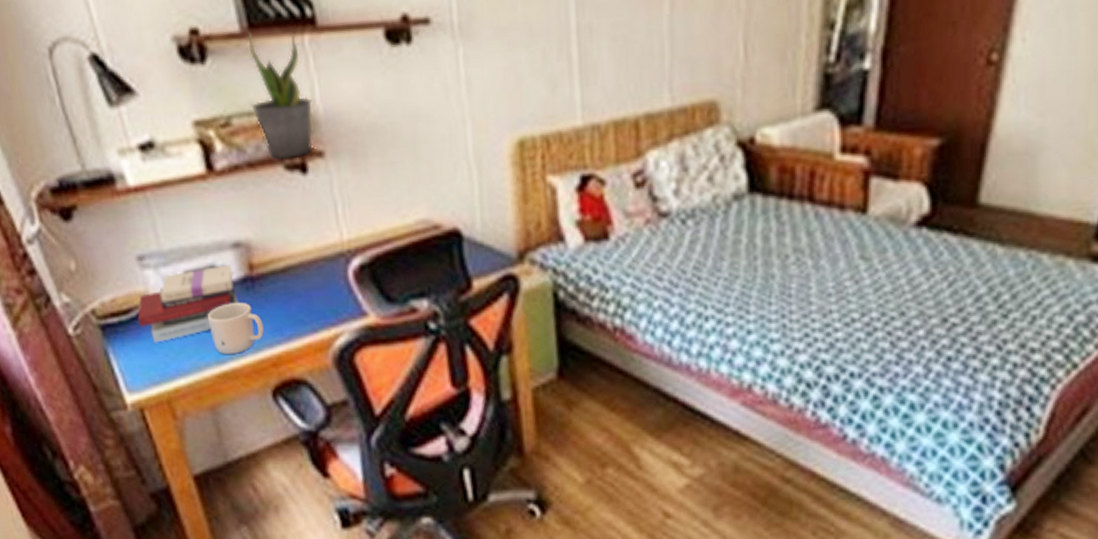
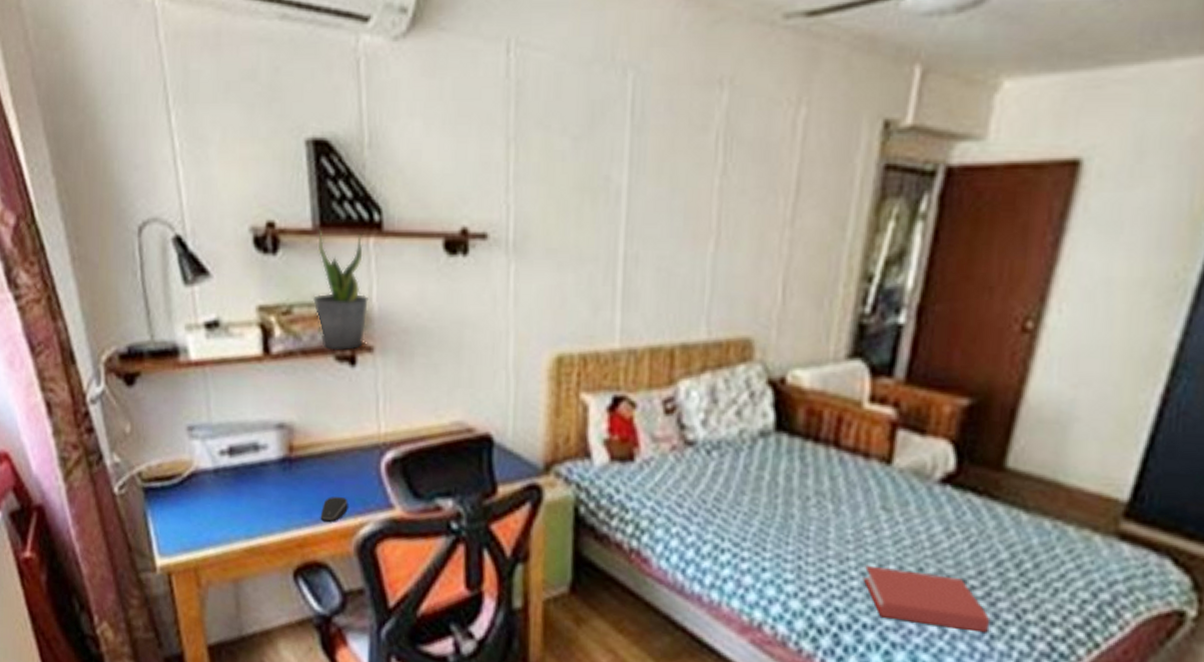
books: present [137,264,240,343] -> none [179,443,276,511]
mug: present [207,301,264,354] -> none [243,480,294,531]
computer mouse: none [291,311,320,337] -> present [320,496,348,522]
book: none [847,315,973,368] -> present [863,564,991,634]

